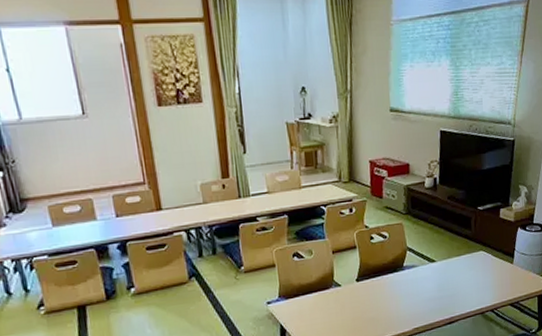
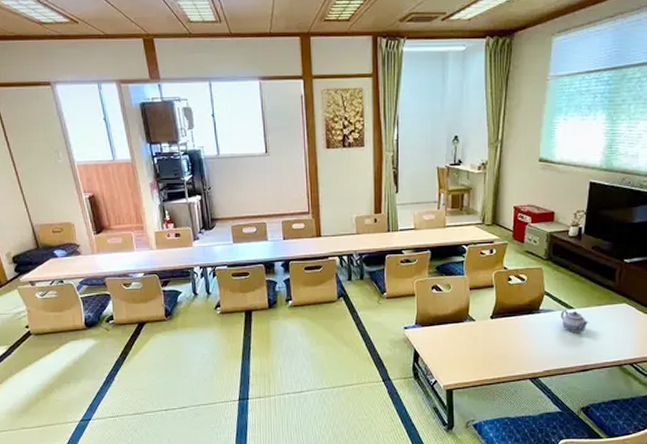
teapot: none [424,264,451,286] -> present [561,310,589,333]

